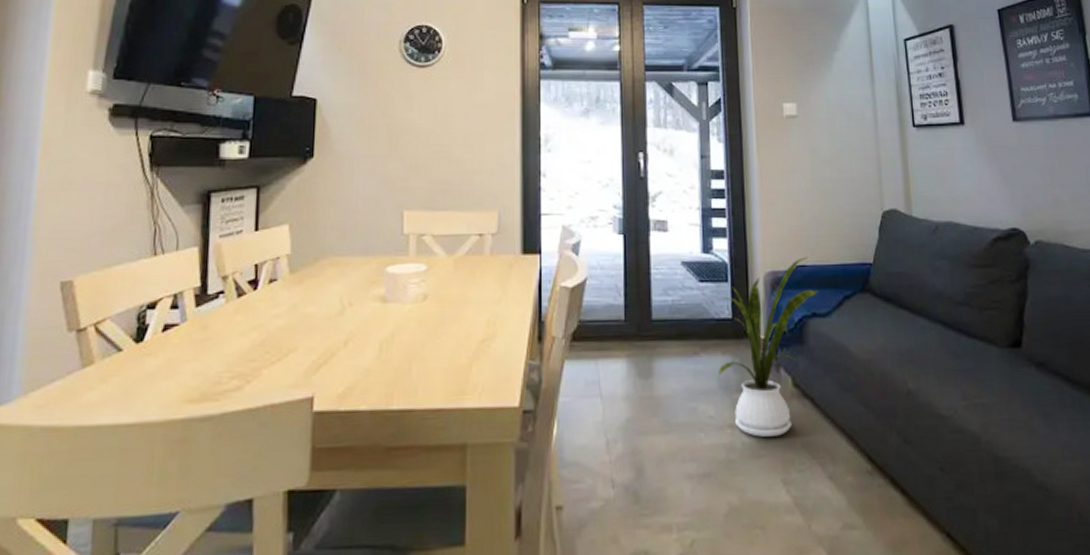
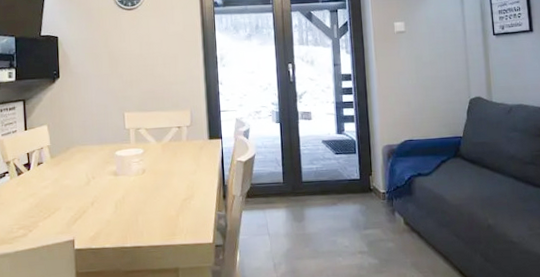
house plant: present [717,256,818,437] -> none [350,133,422,259]

